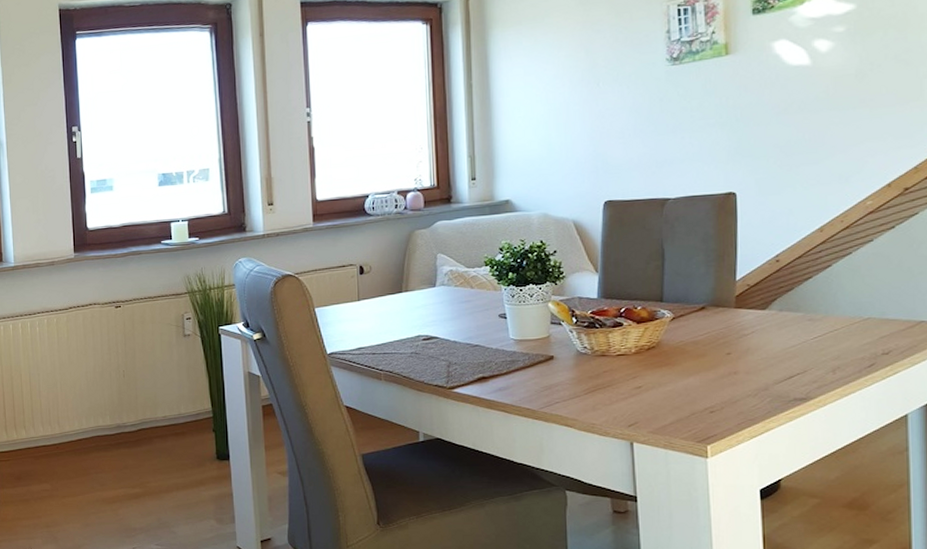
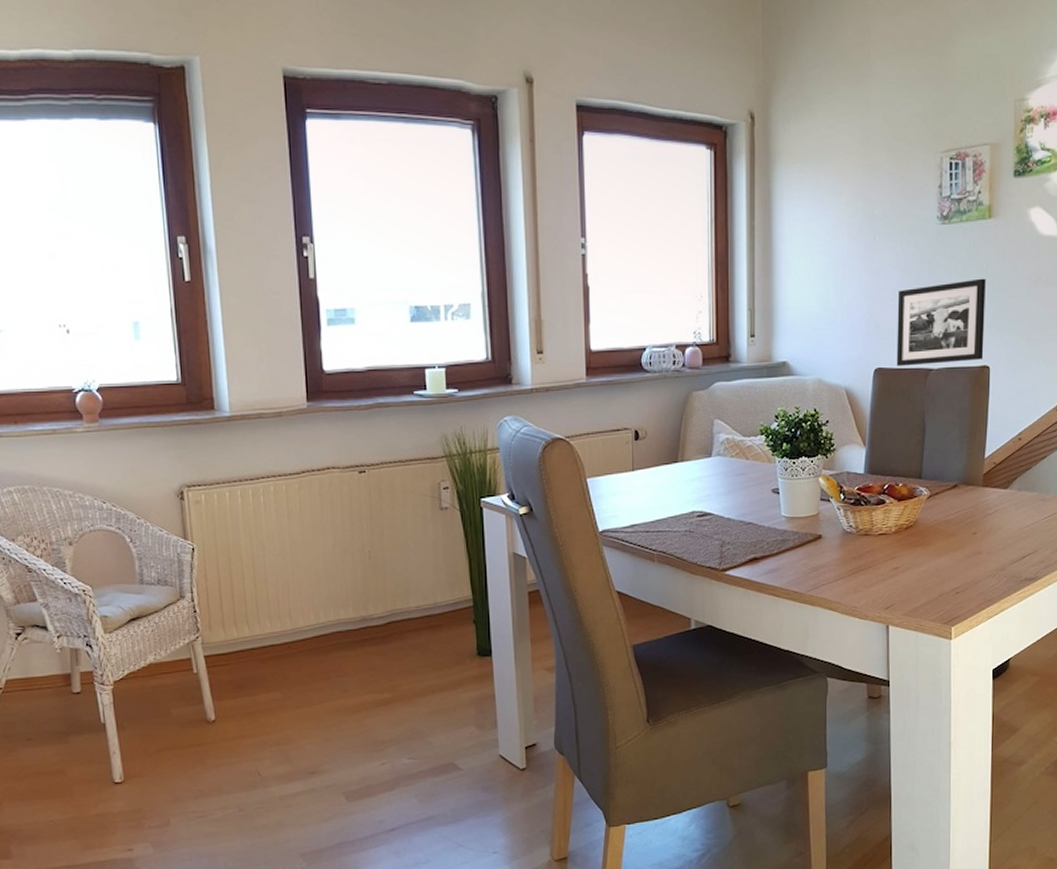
picture frame: none [626,110,728,198] -> present [896,278,986,366]

